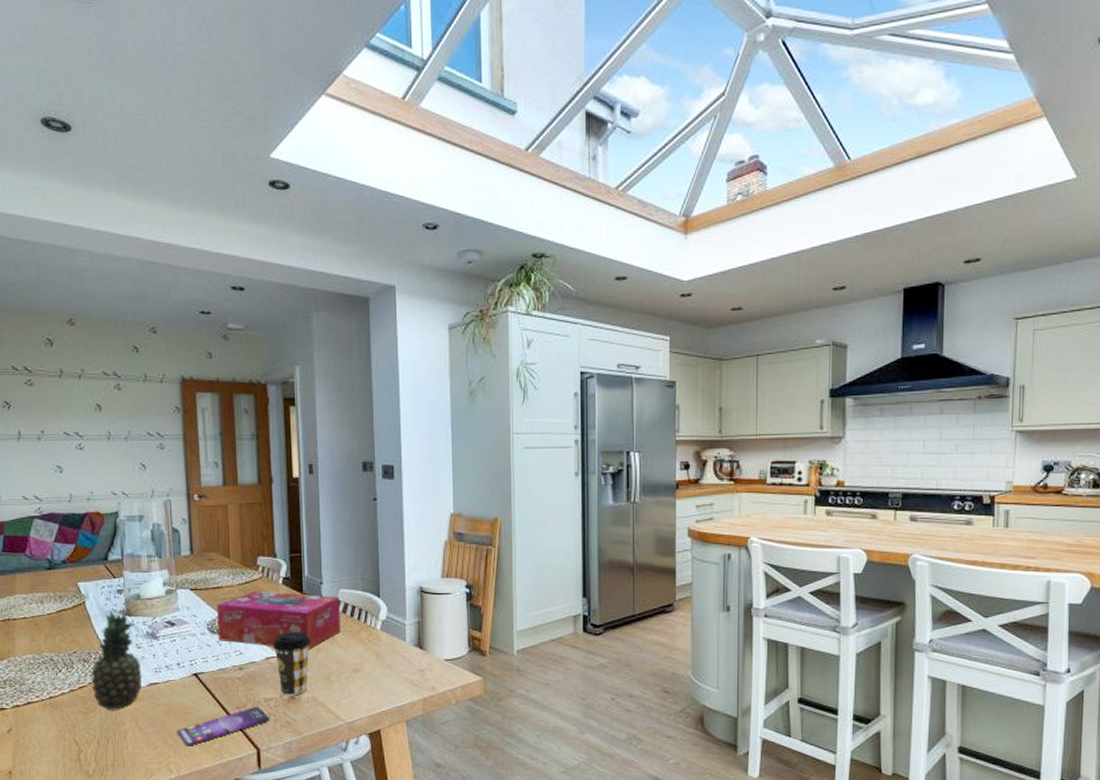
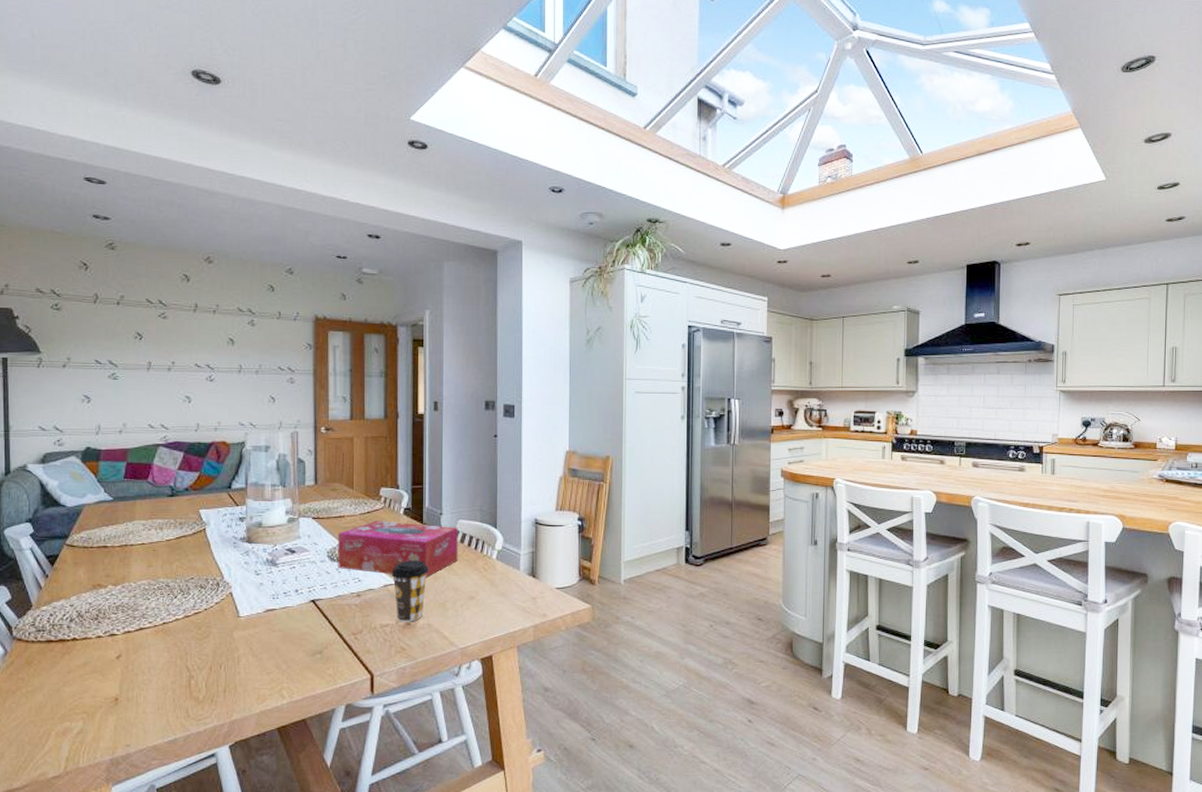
fruit: present [90,610,142,710] -> none [207,537,260,636]
smartphone: present [177,706,270,746] -> none [291,632,385,672]

